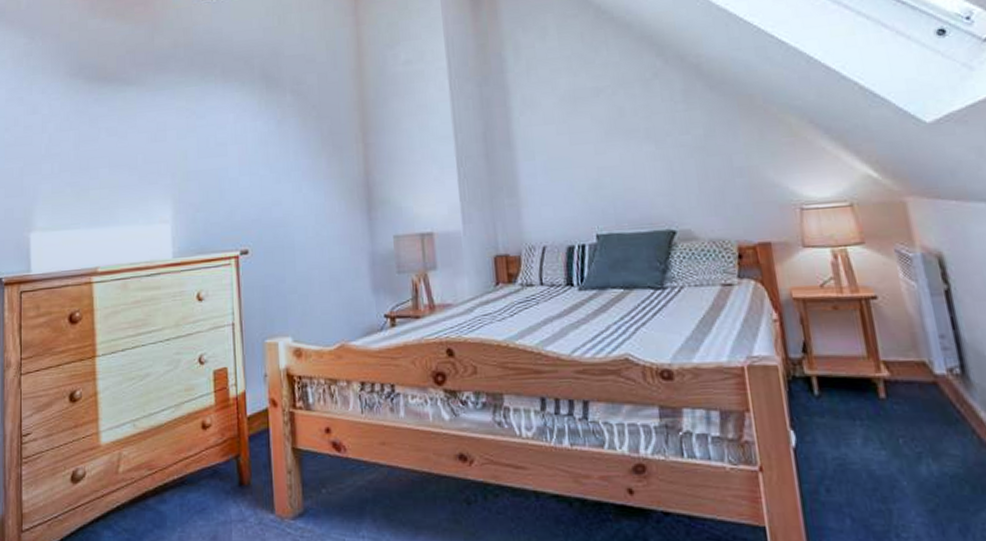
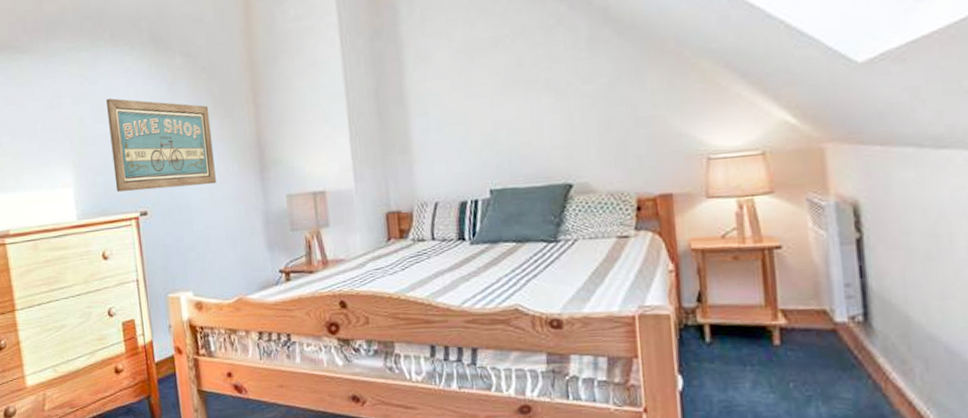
wall art: none [213,132,322,229] -> present [106,98,216,192]

